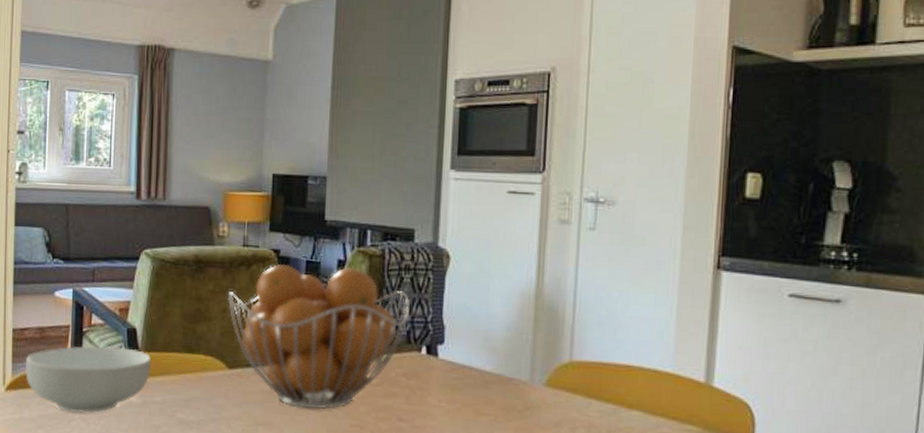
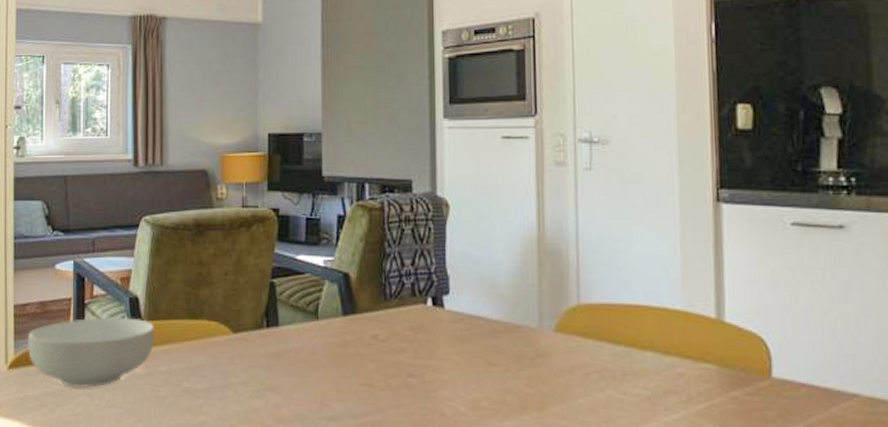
fruit basket: present [227,263,411,410] -> none [228,222,413,370]

